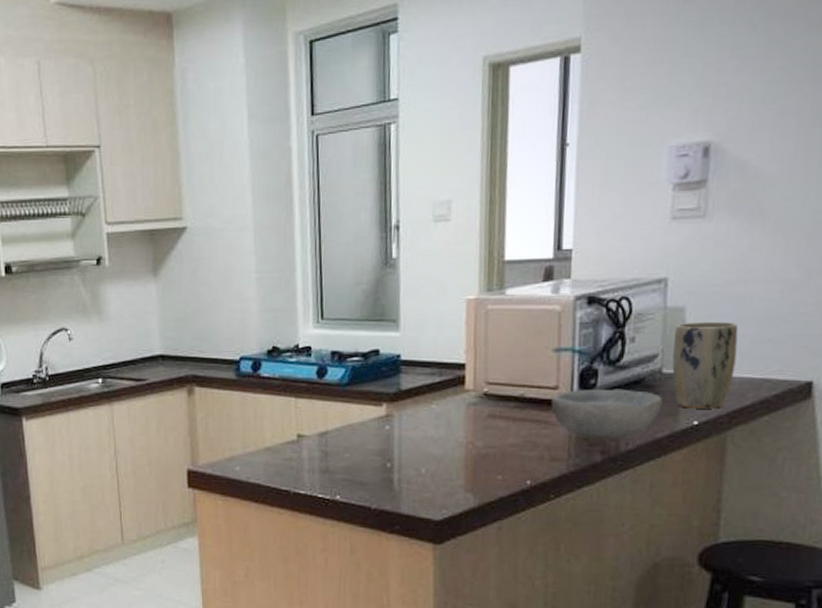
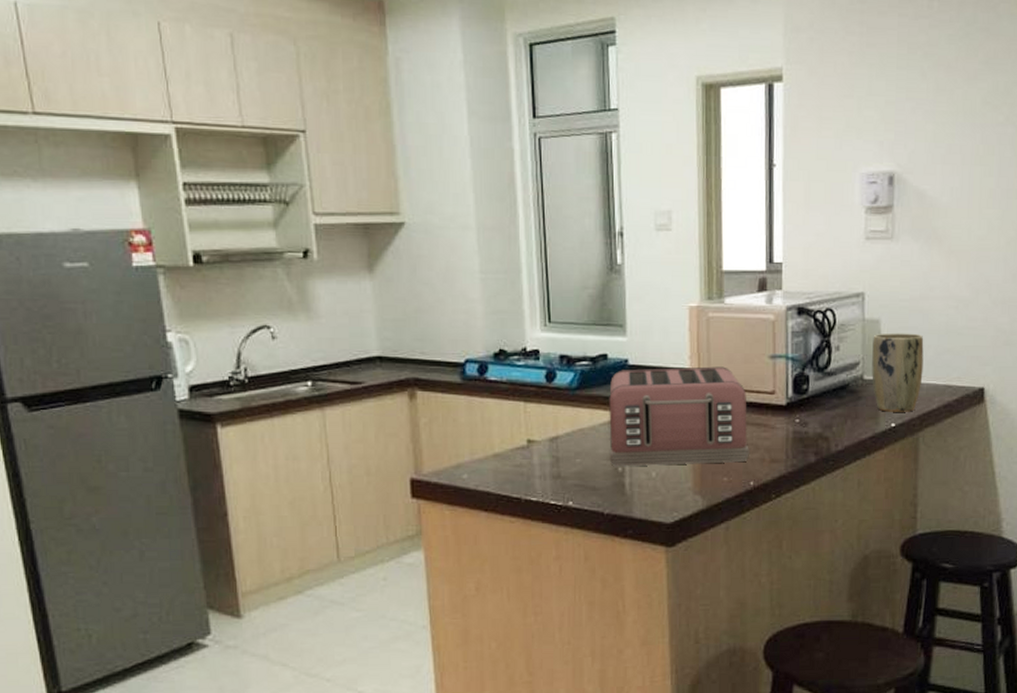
toaster: none [379,361,527,463] -> present [609,366,749,467]
bowl: present [551,389,662,440] -> none [769,393,865,442]

